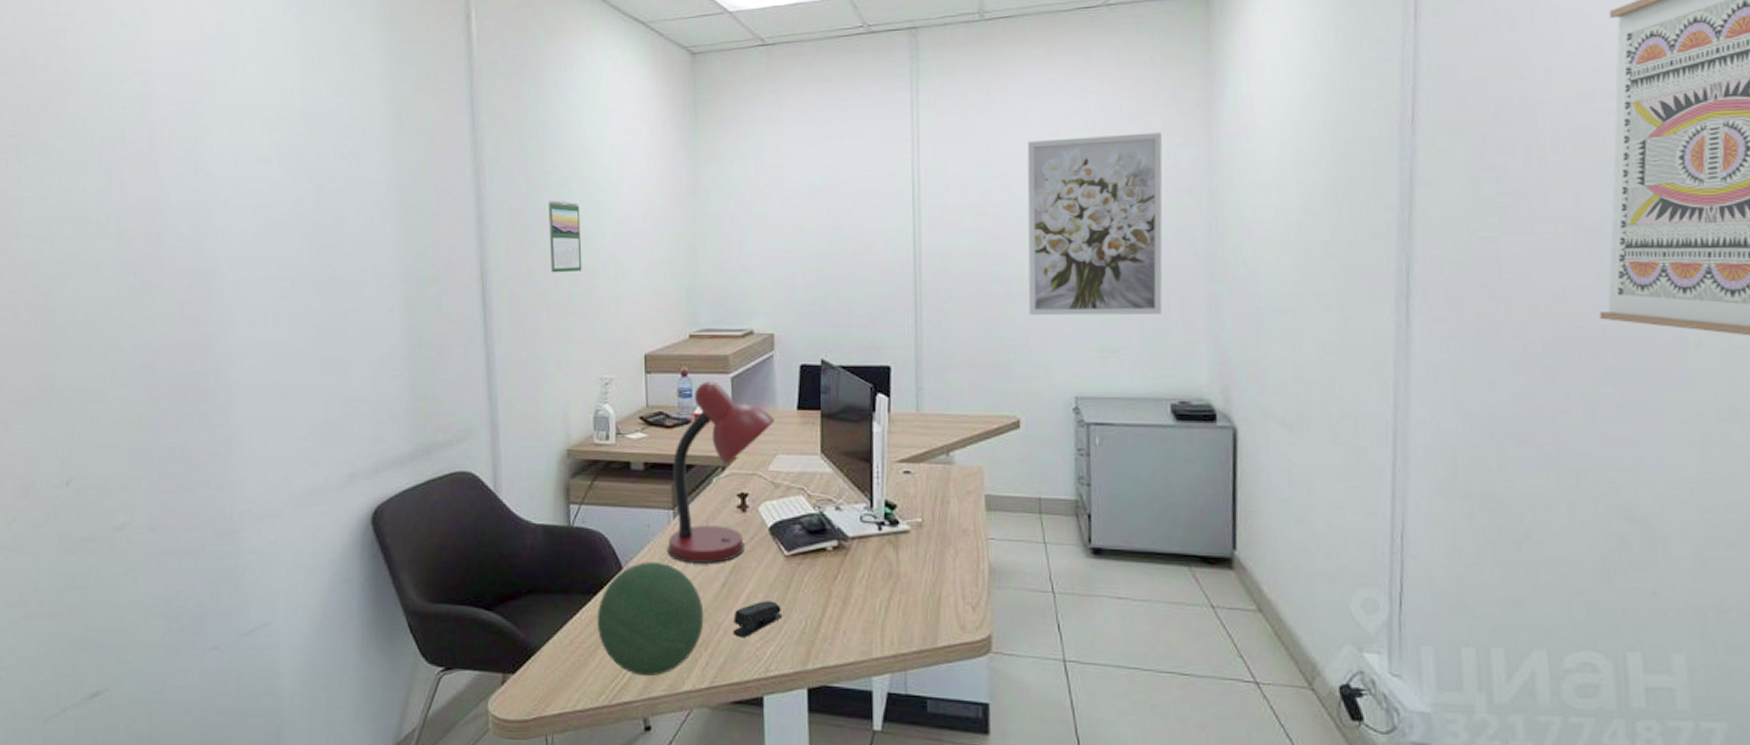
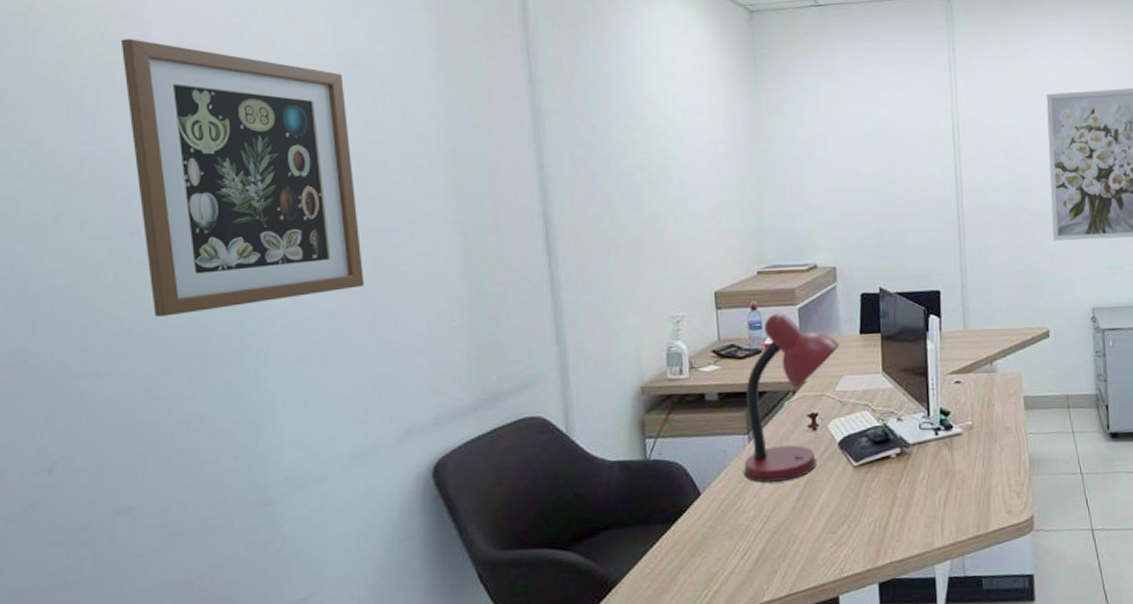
wall art: none [131,94,319,351] -> present [120,39,365,317]
calendar: present [547,200,582,273] -> none [612,148,649,219]
decorative orb: present [597,562,704,677] -> none [677,484,781,594]
stapler: present [732,601,783,637] -> none [808,508,854,545]

